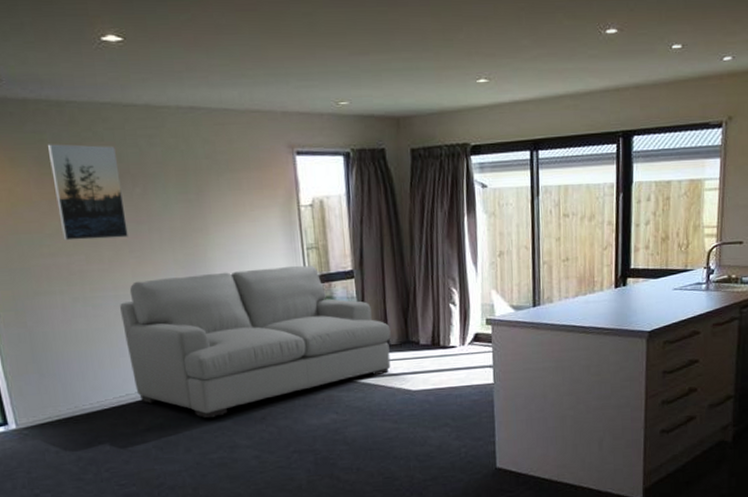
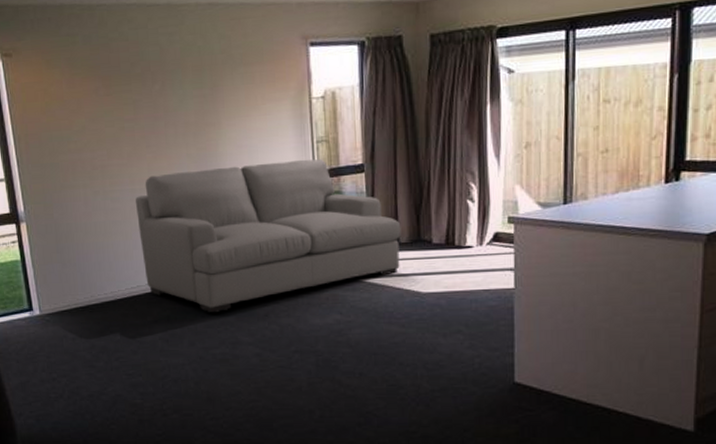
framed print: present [48,144,128,241] -> none [79,45,146,137]

